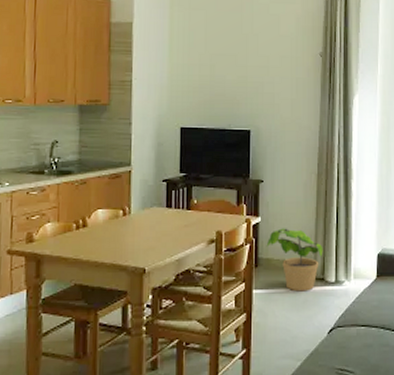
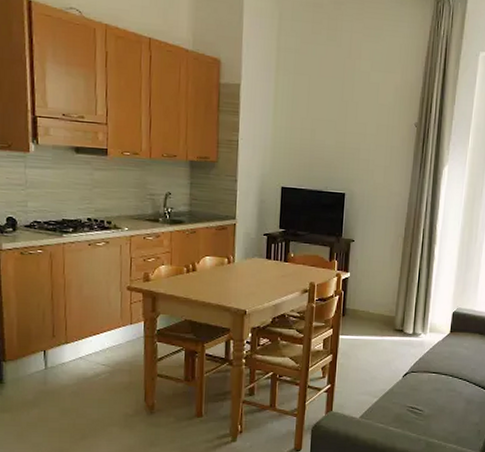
potted plant: present [266,228,323,292] -> none [353,284,404,340]

